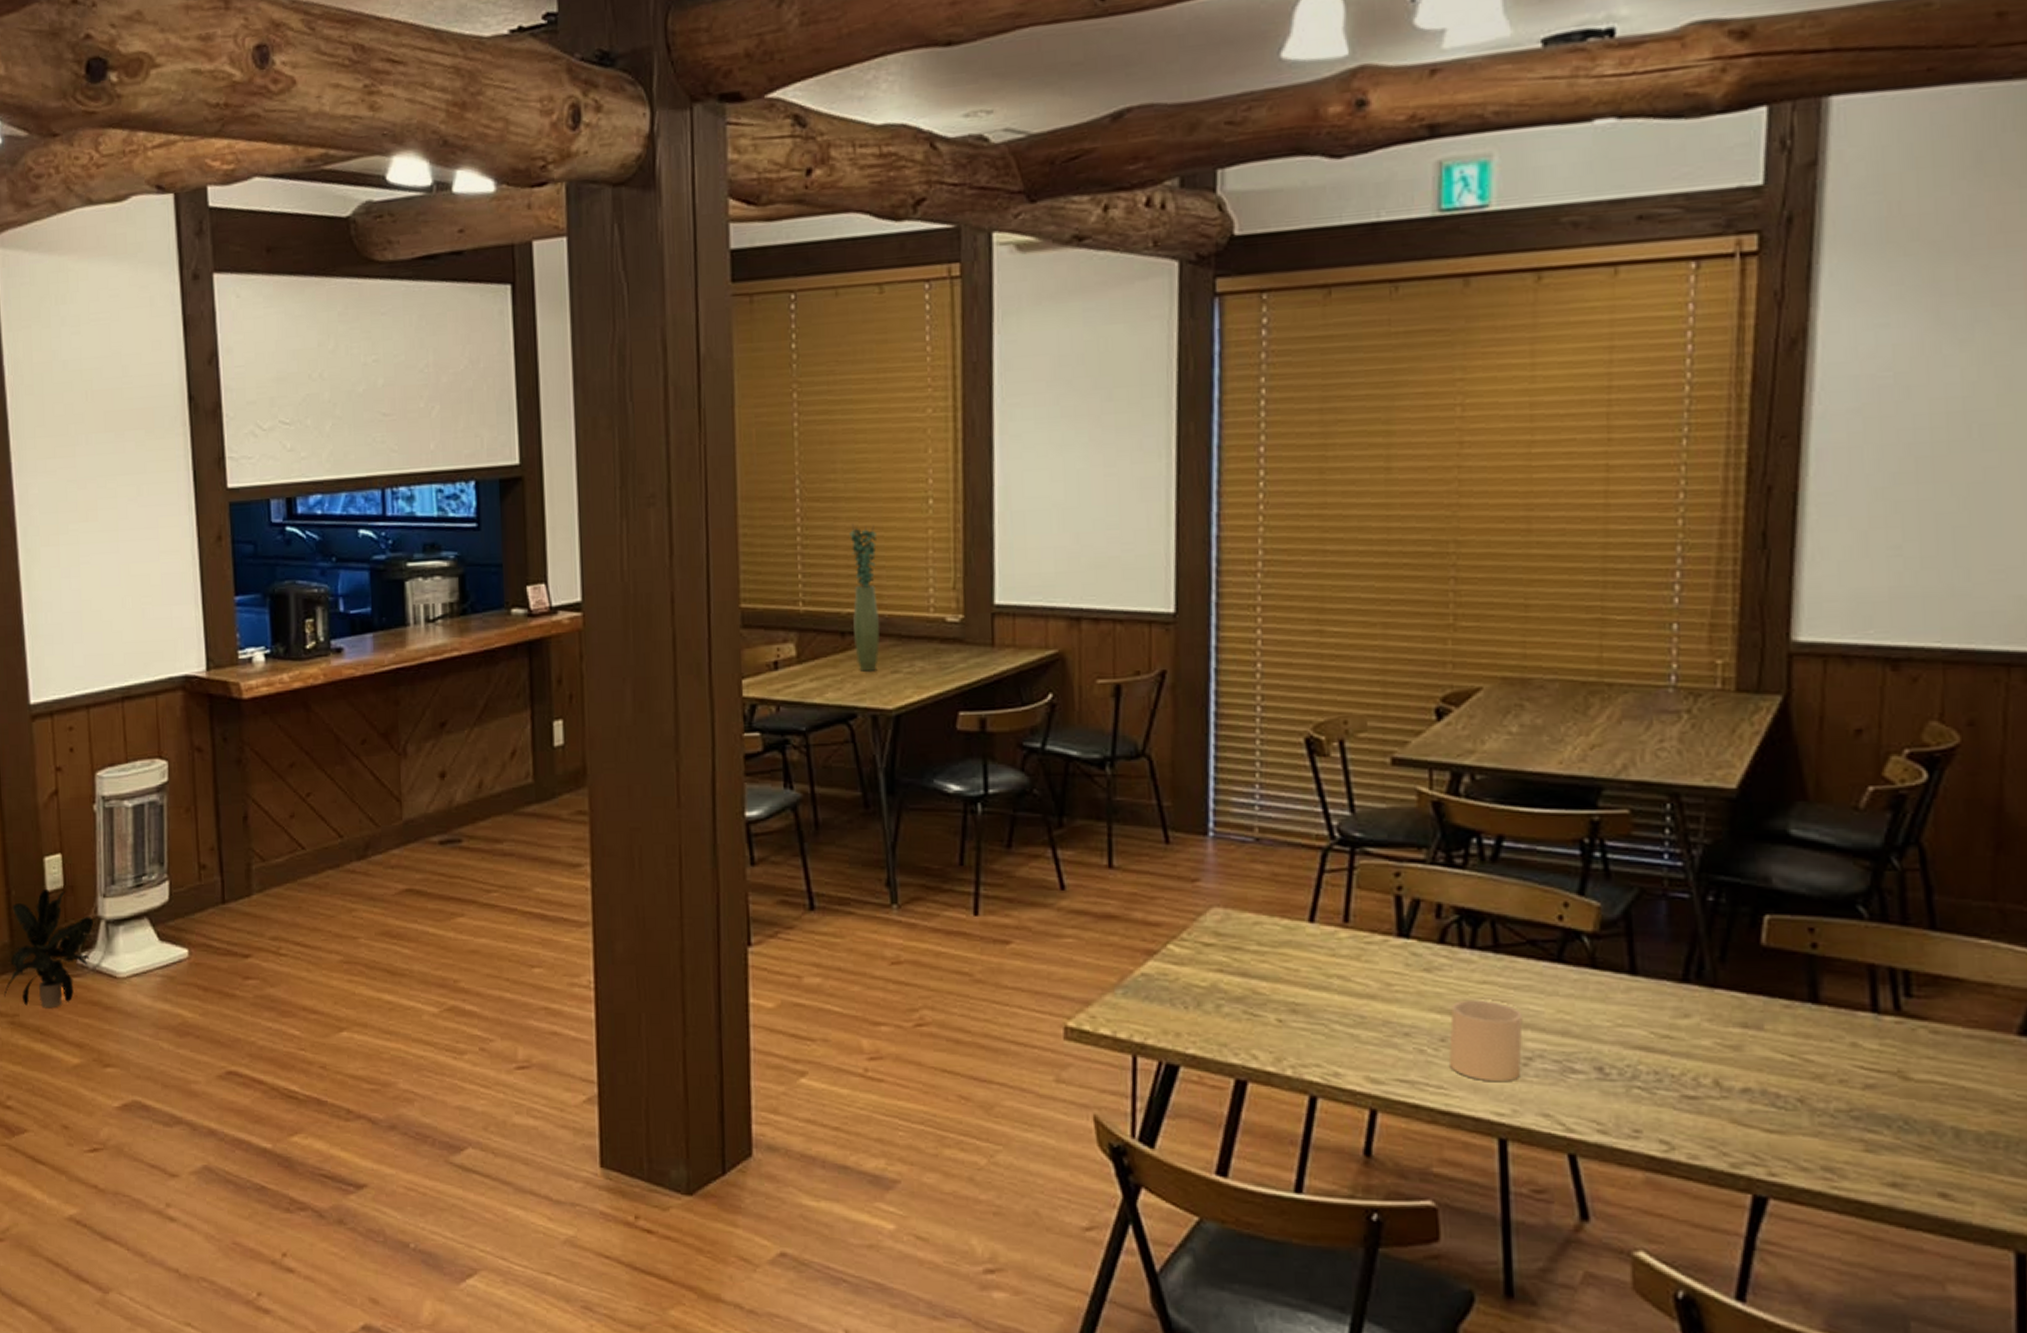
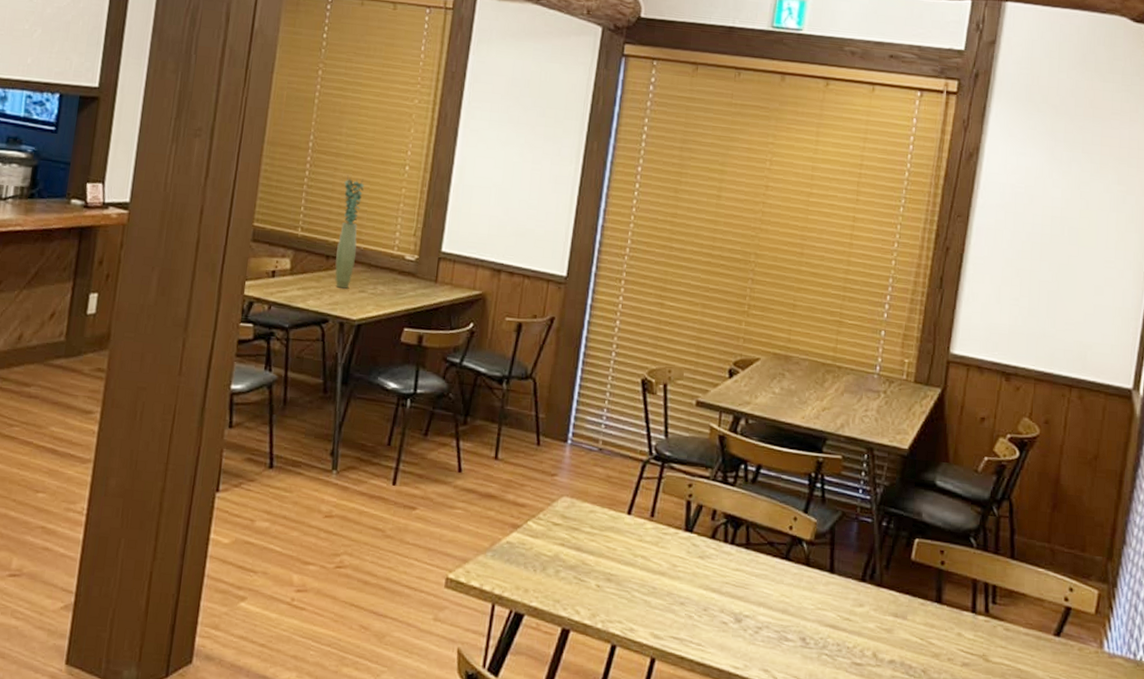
cup: present [1449,999,1523,1083] -> none [708,581,759,644]

